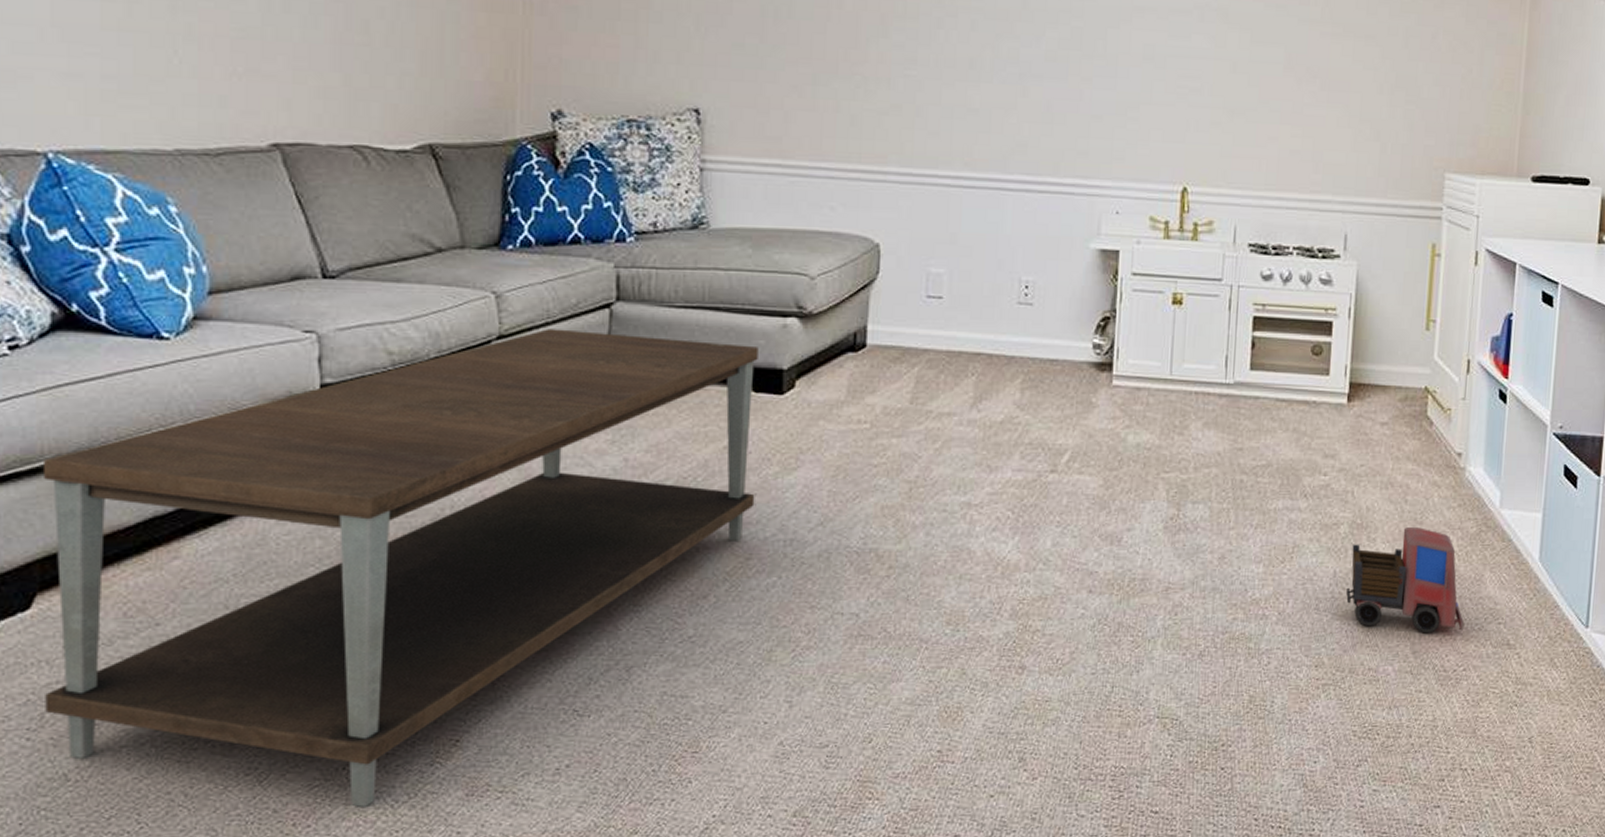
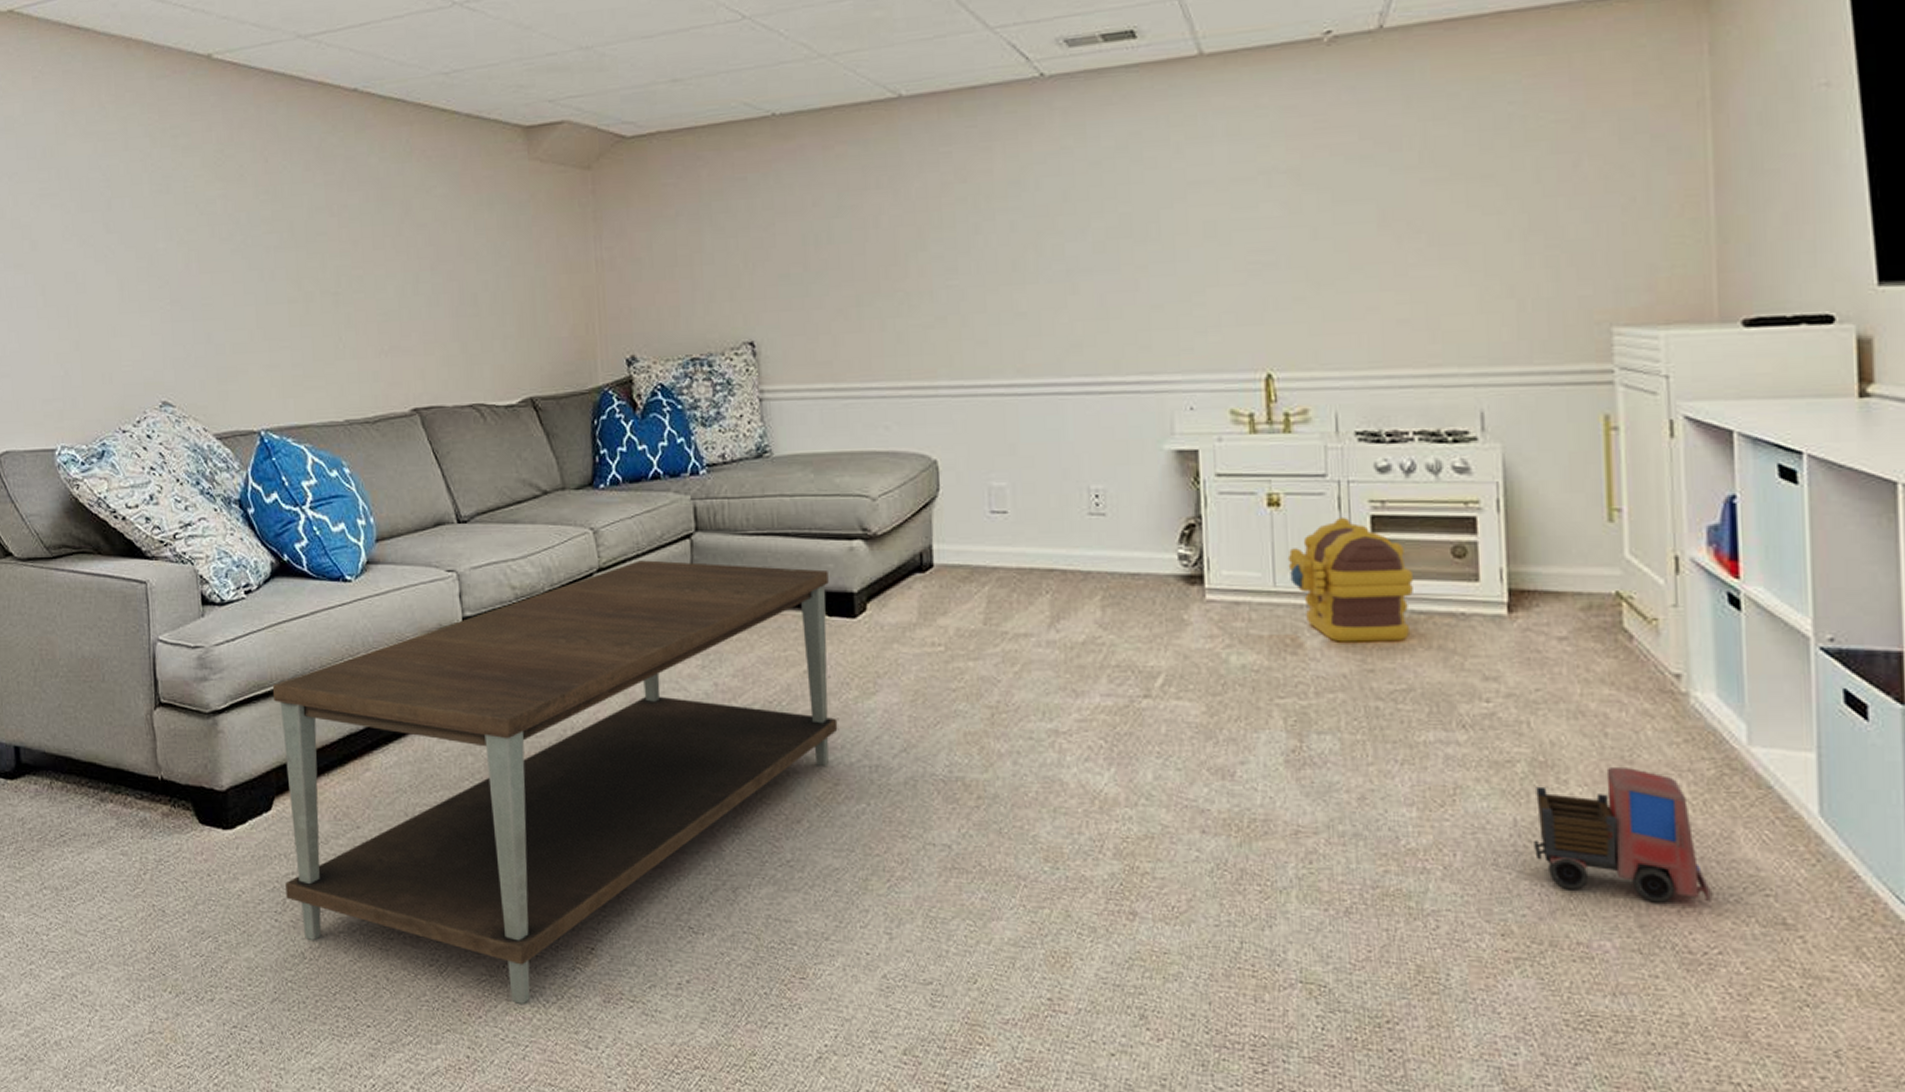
toy chest: none [1183,316,1281,425] -> present [1287,516,1414,642]

